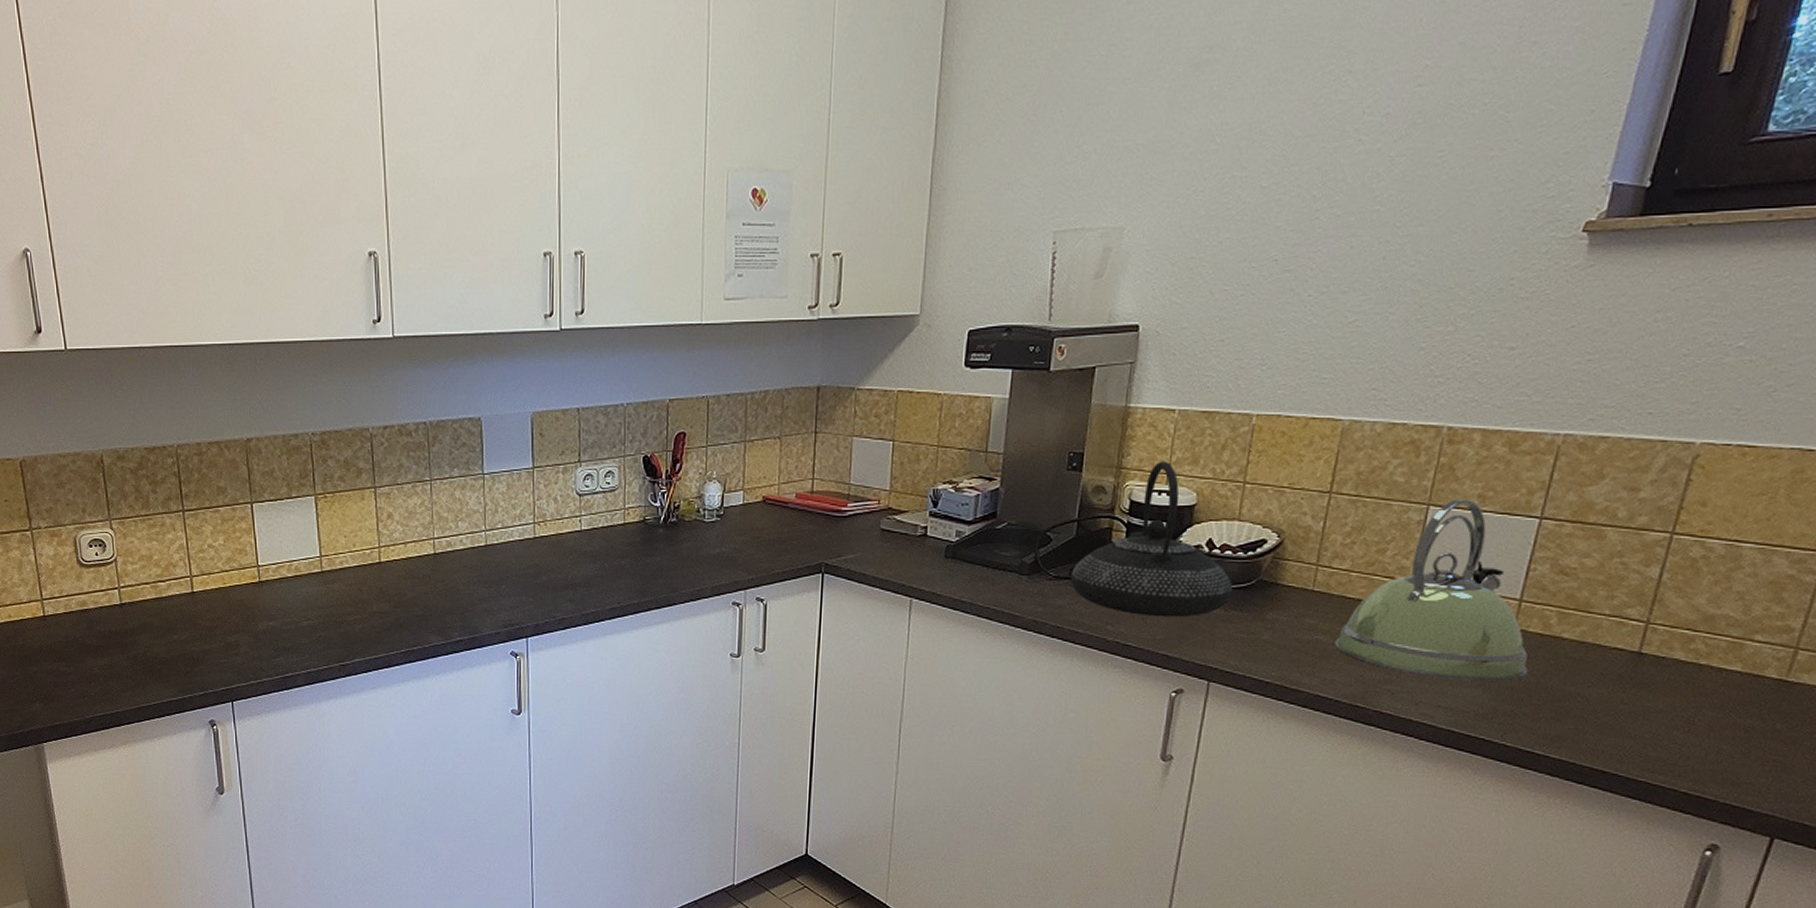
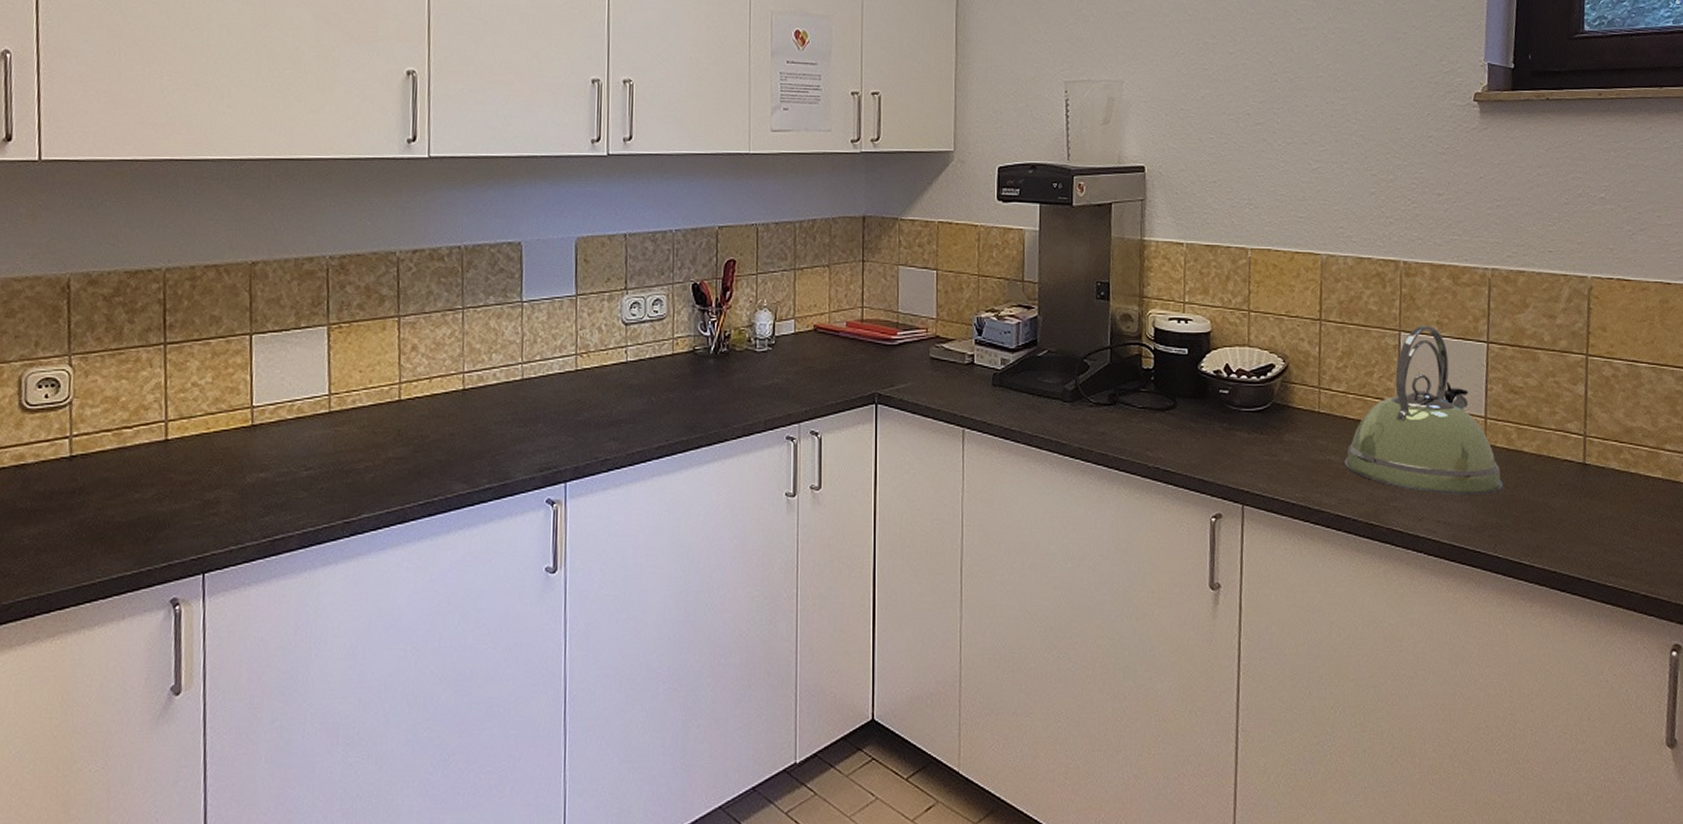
teapot: present [1070,460,1233,618] -> none [1109,290,1253,442]

